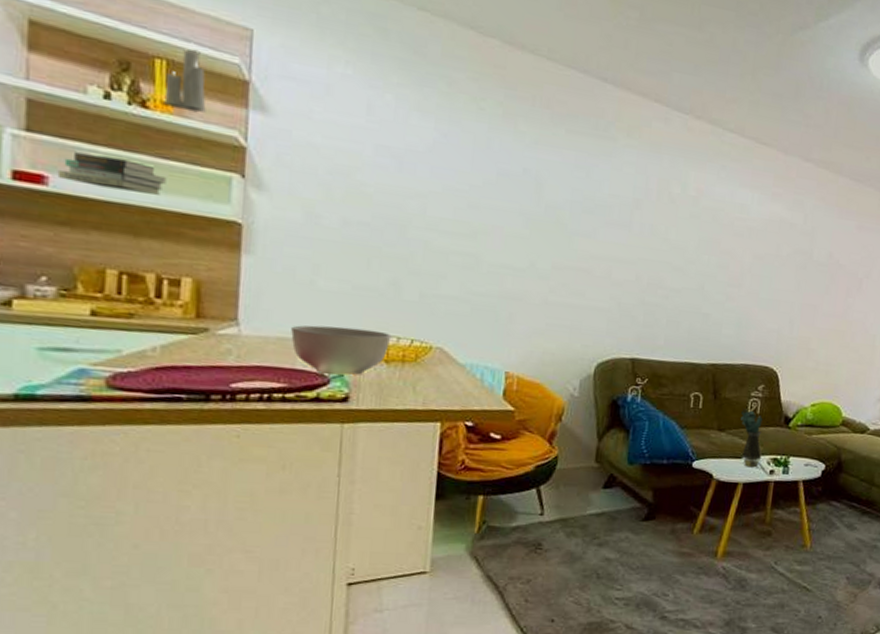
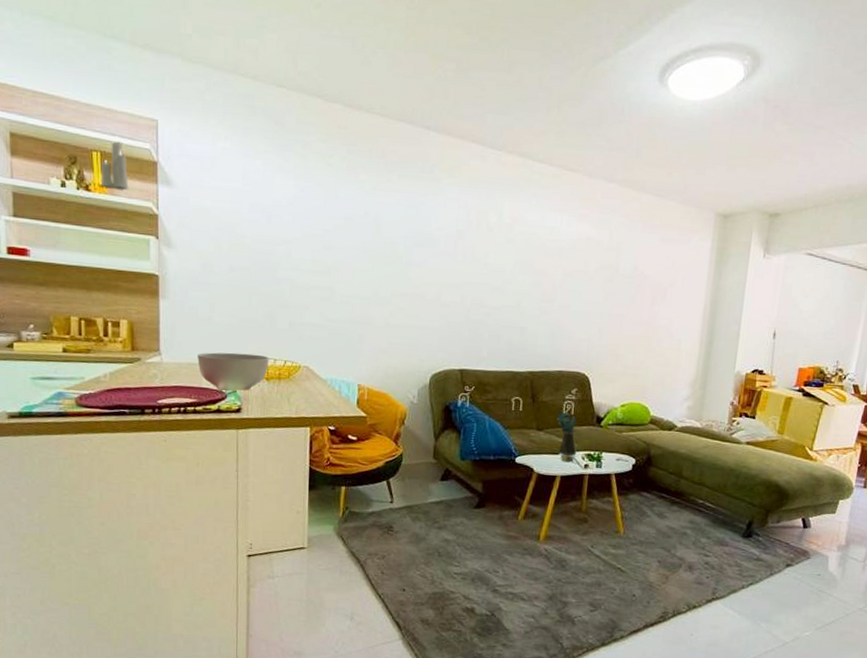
books: present [57,152,167,195] -> none [35,230,106,257]

